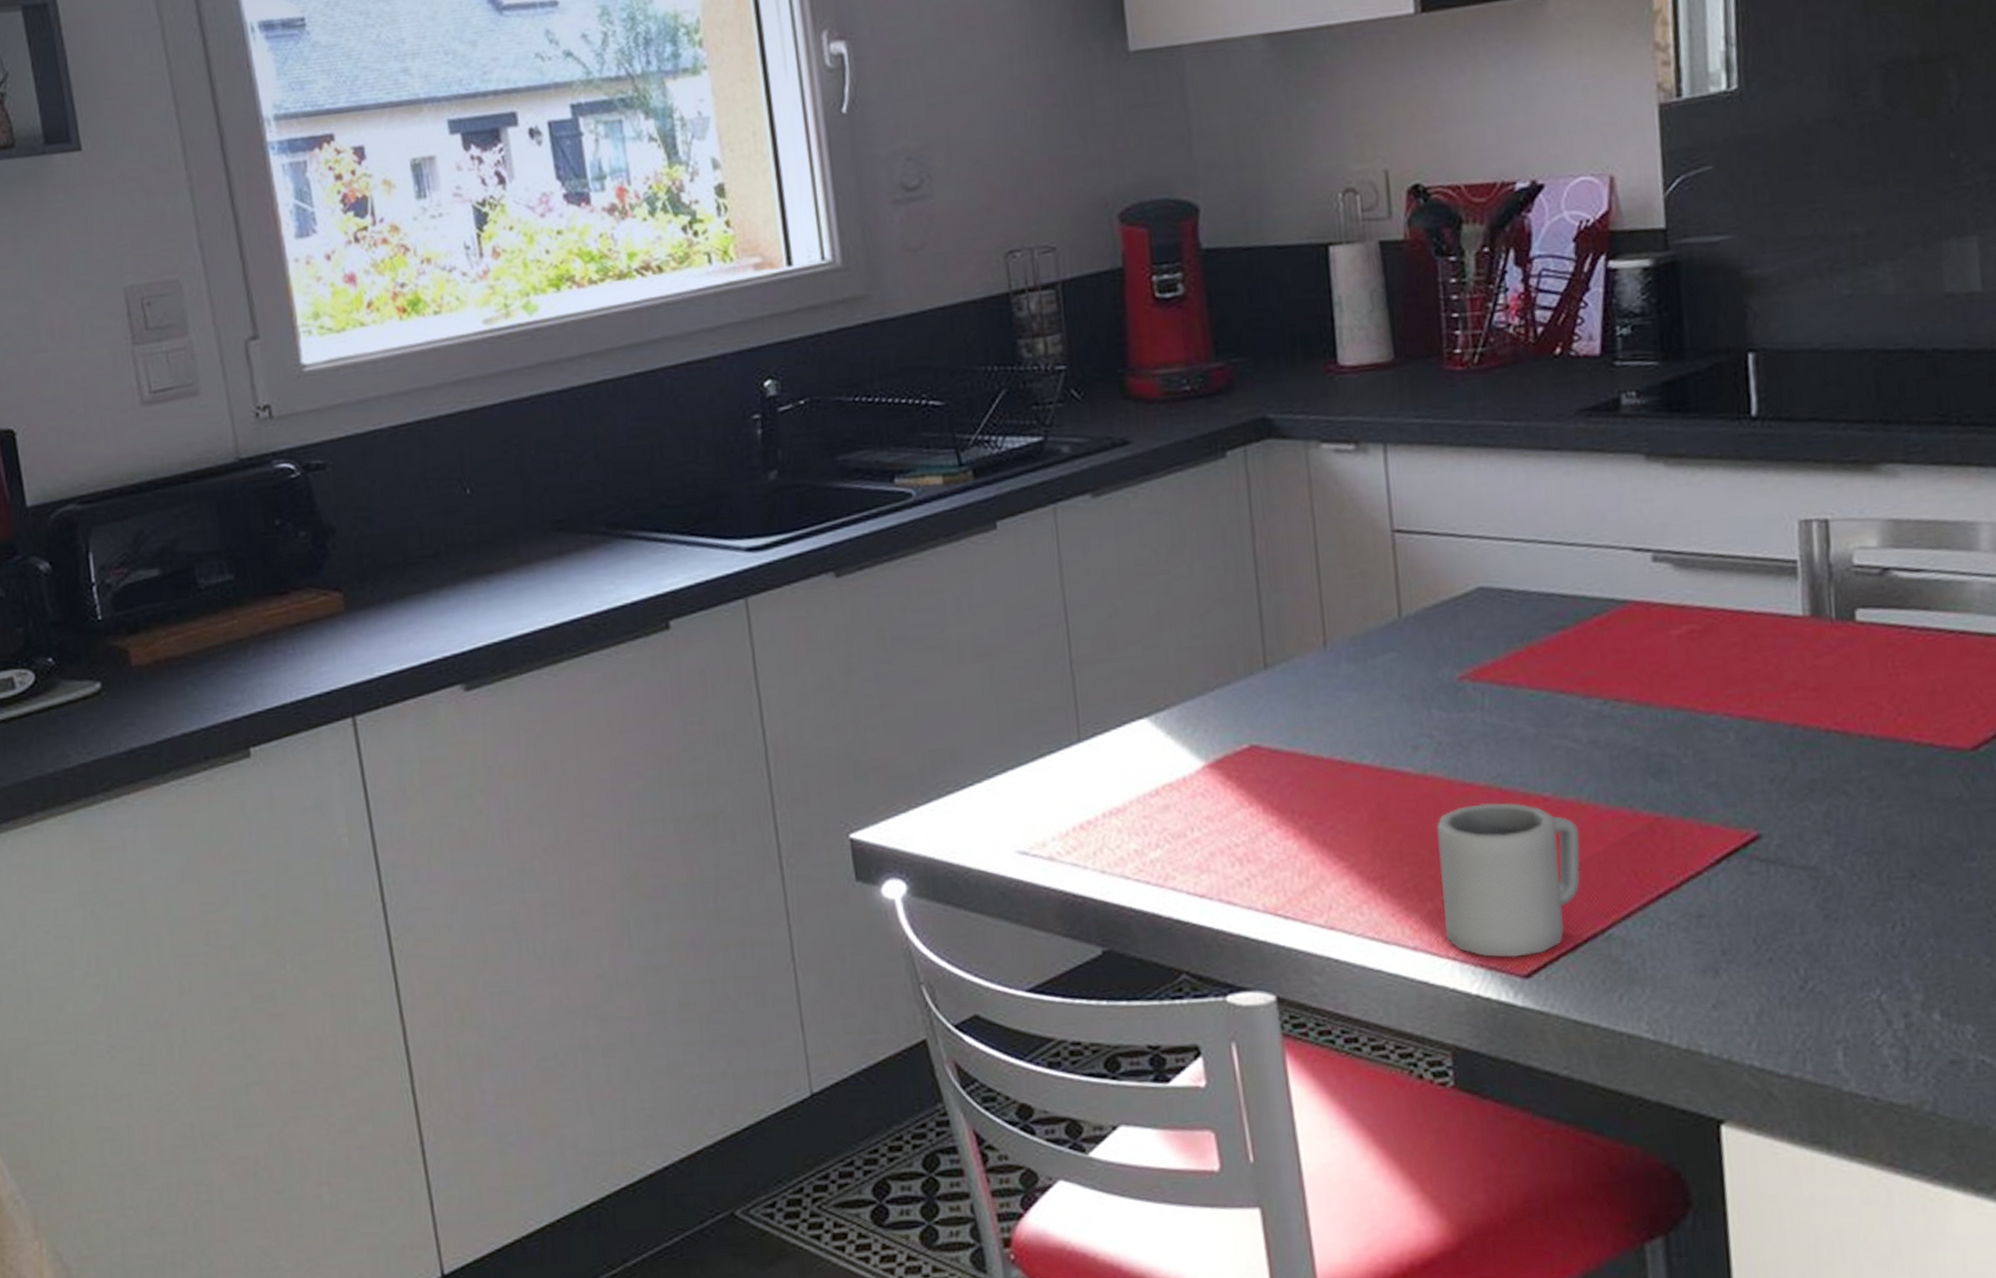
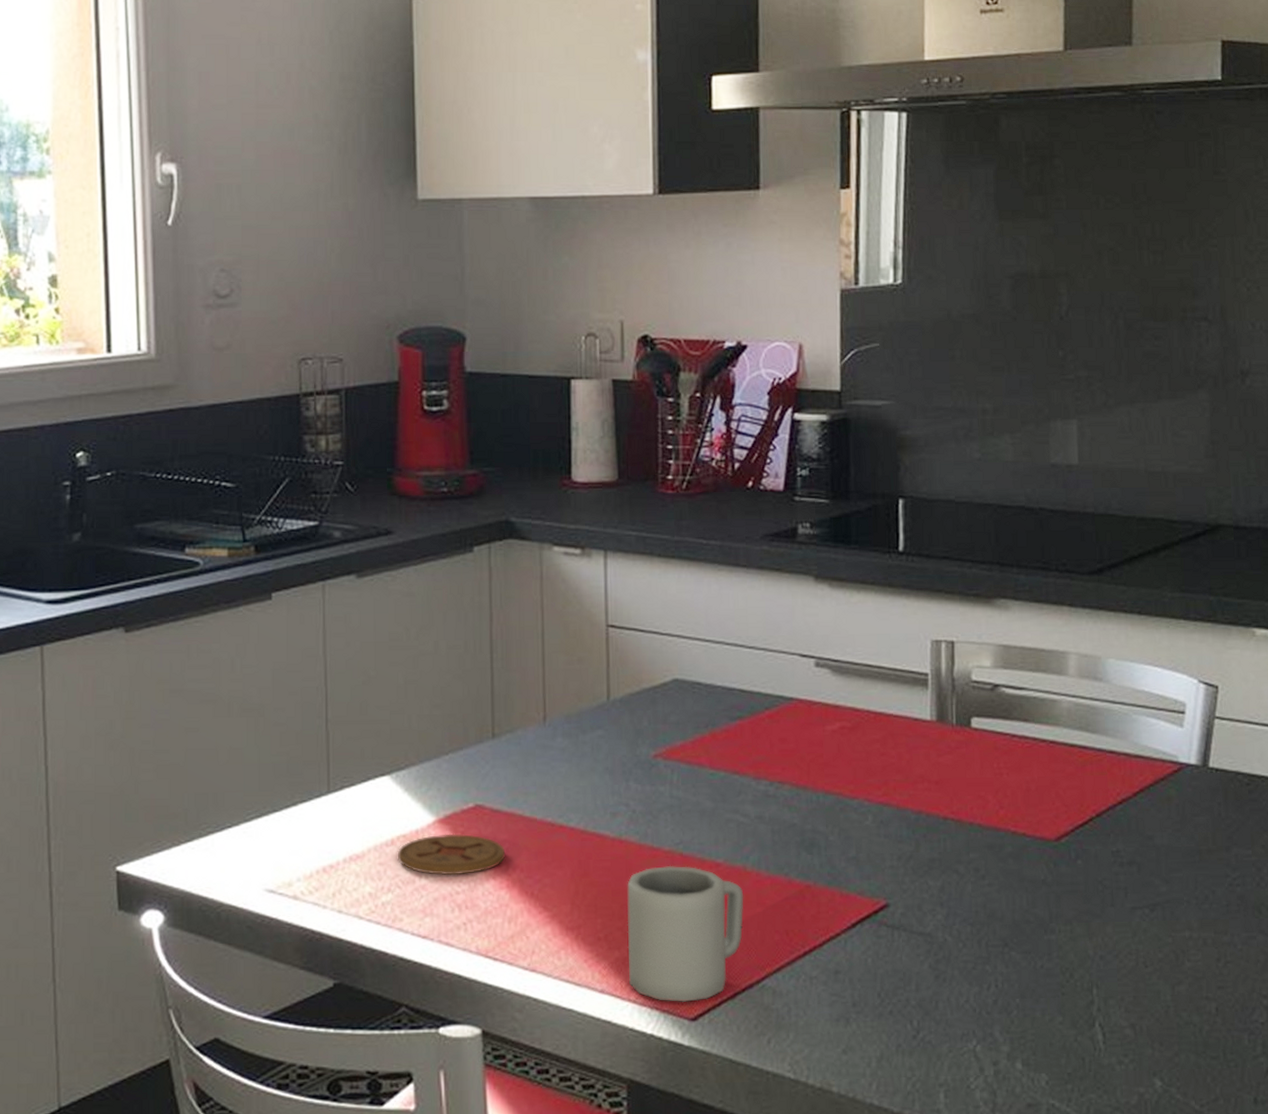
coaster: none [1163,779,1289,826] -> present [397,833,505,876]

